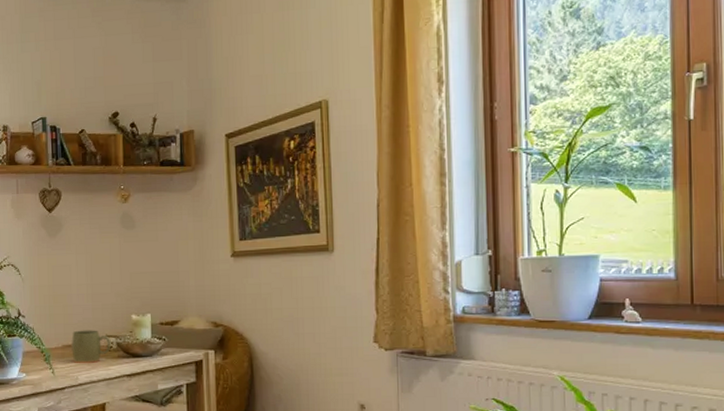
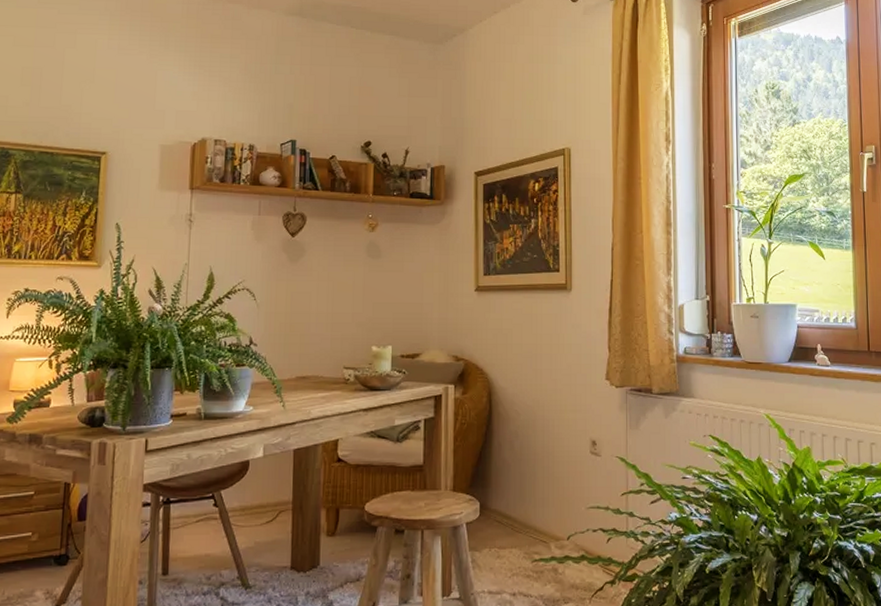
mug: present [71,330,111,363] -> none [305,361,349,396]

